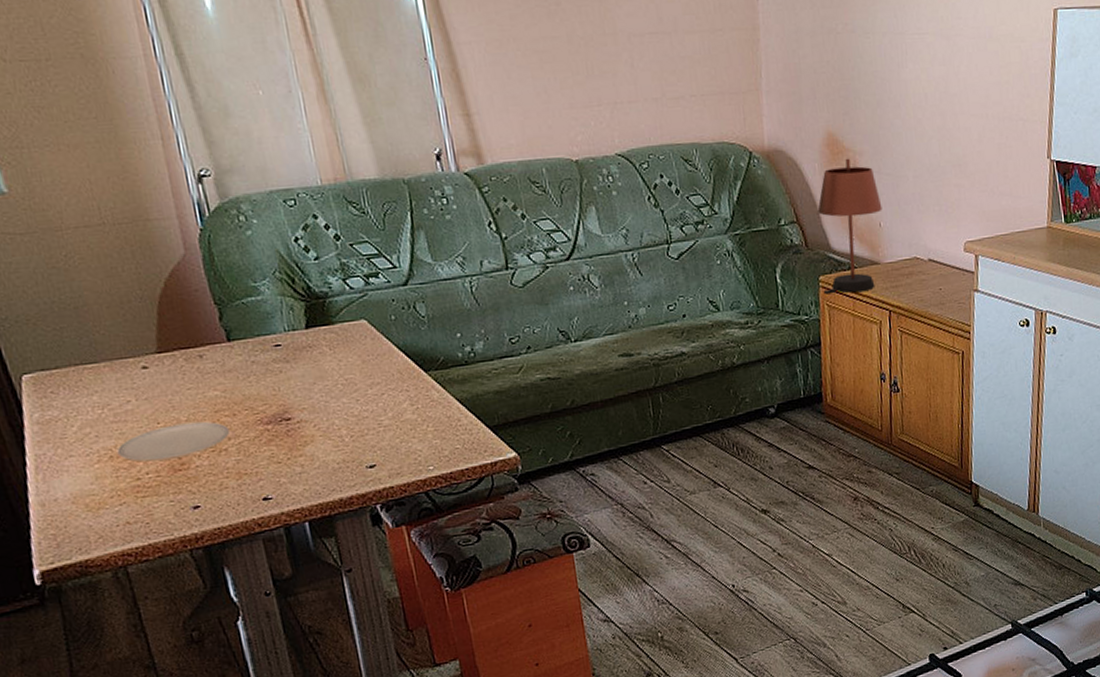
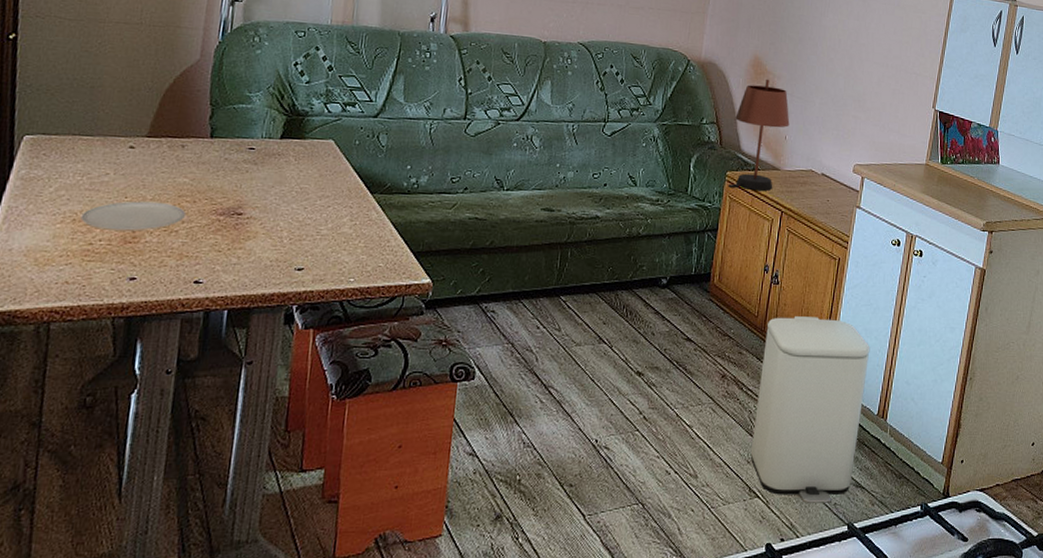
pedal bin: none [894,418,1011,610] -> present [750,316,870,503]

